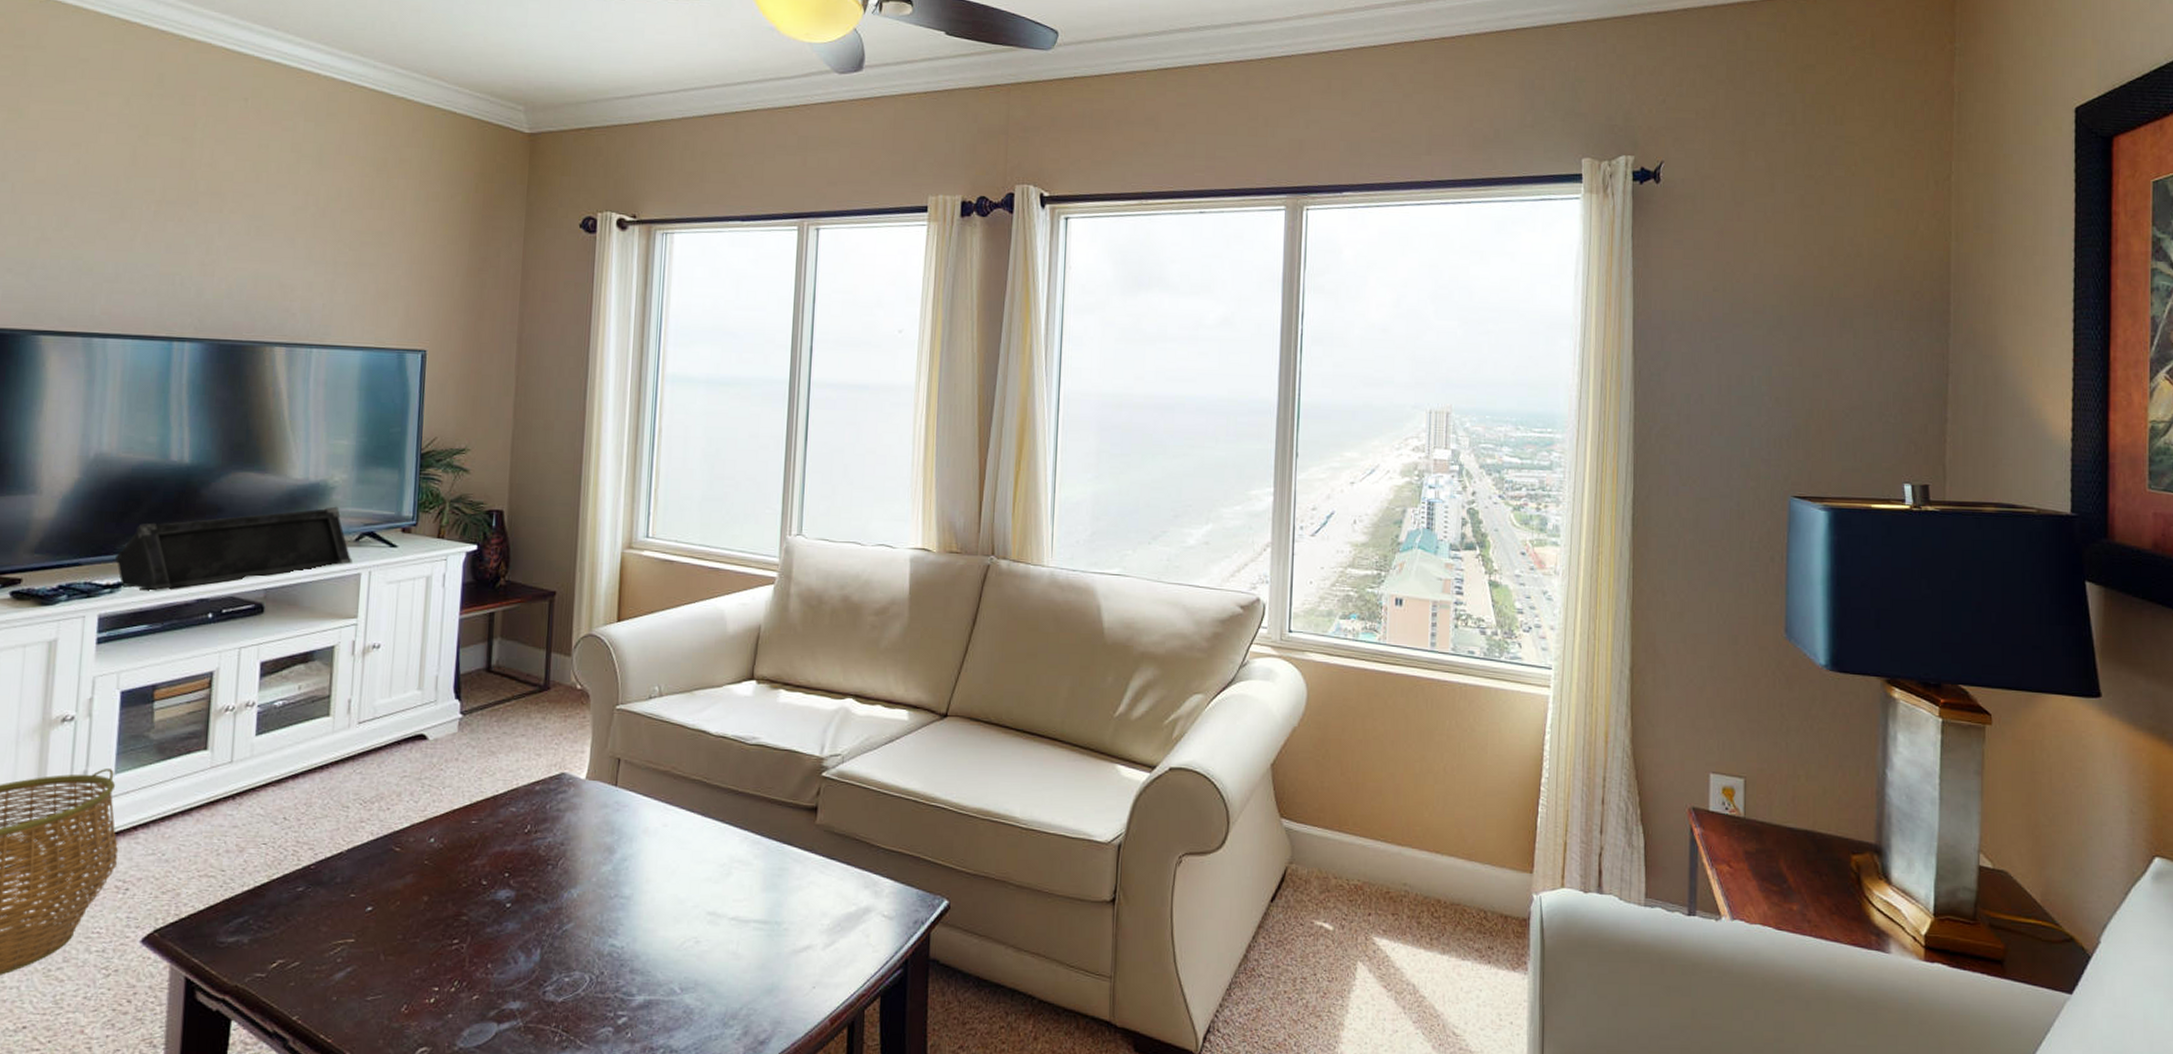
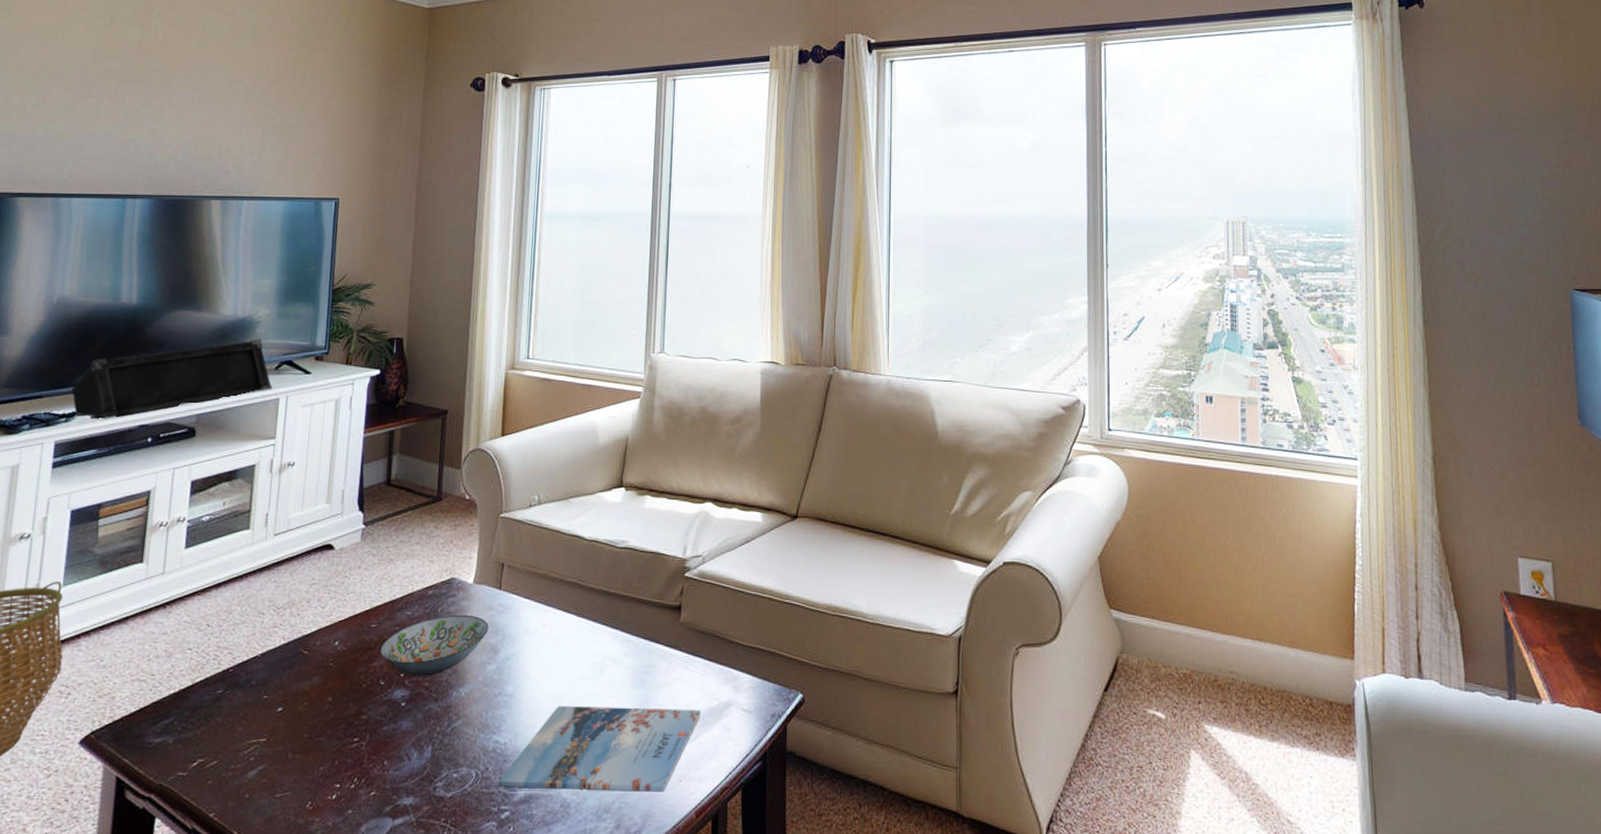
decorative bowl: none [481,812,604,876] -> present [380,614,489,676]
magazine: none [615,909,838,999] -> present [499,706,702,792]

